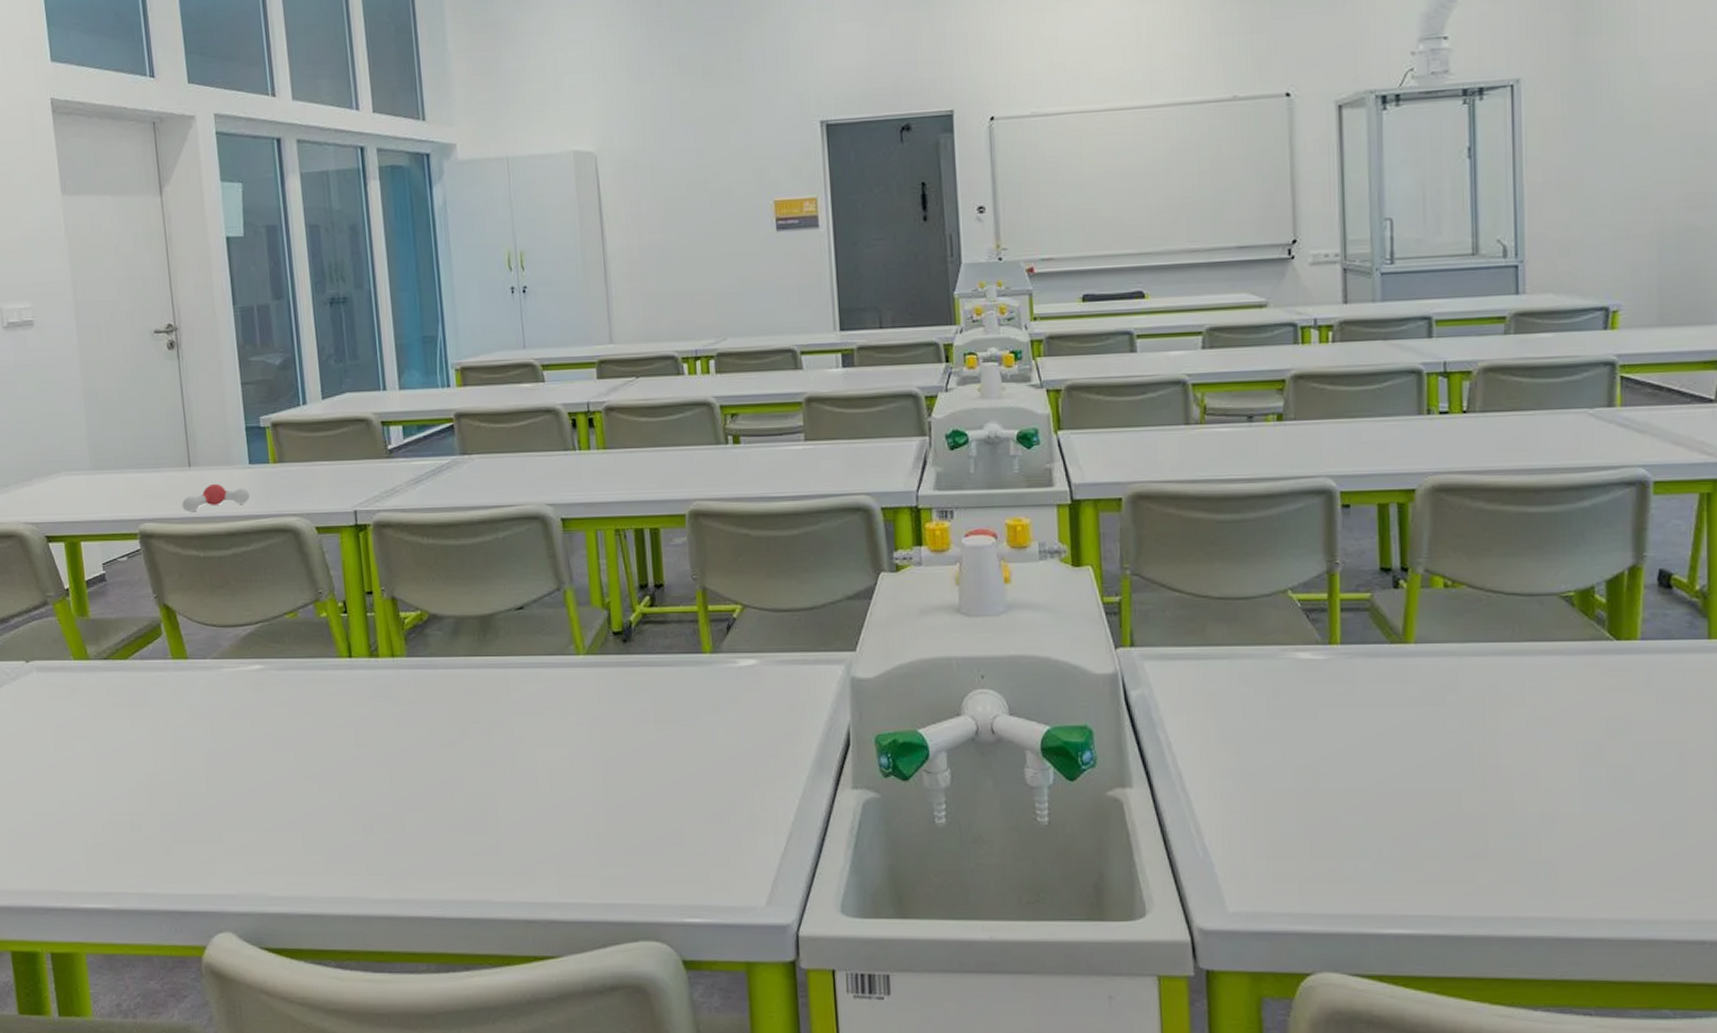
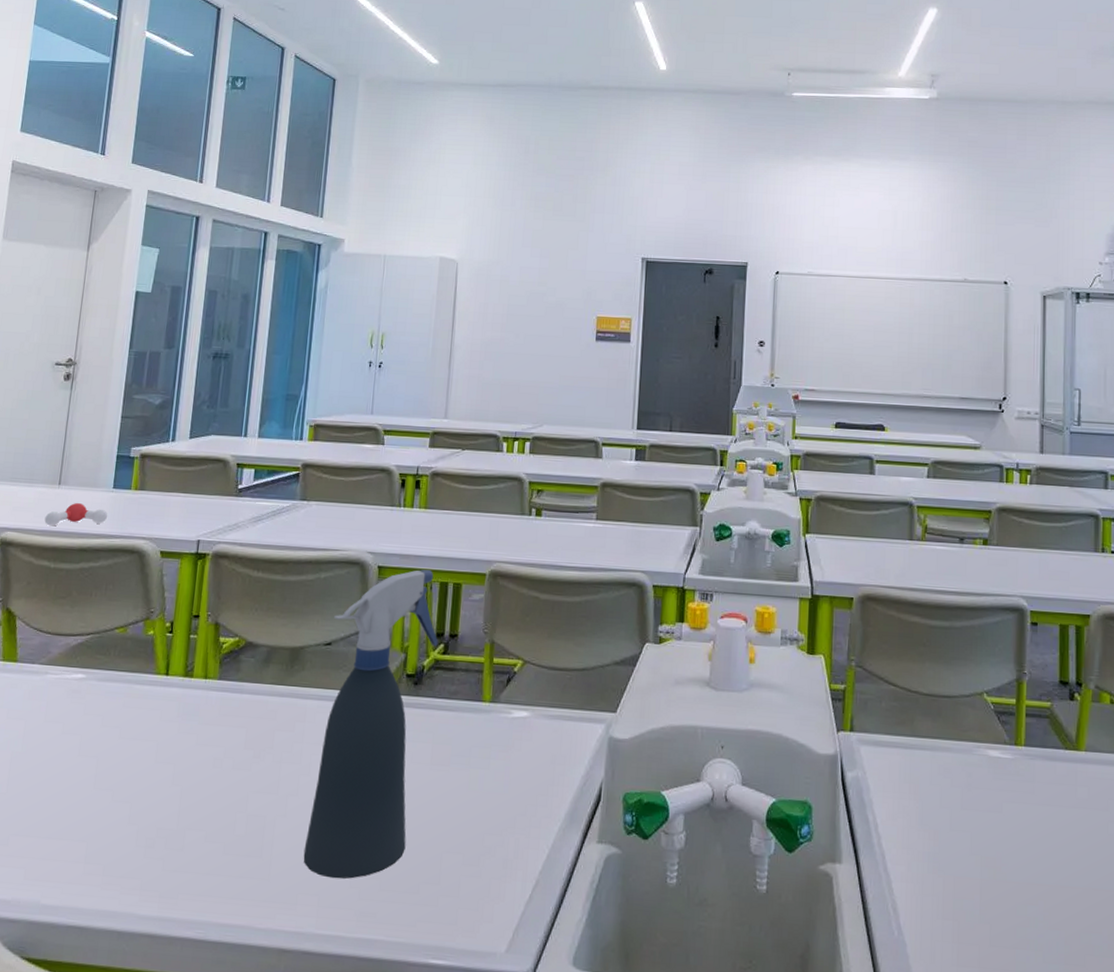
spray bottle: none [521,516,643,848] -> present [303,569,438,879]

